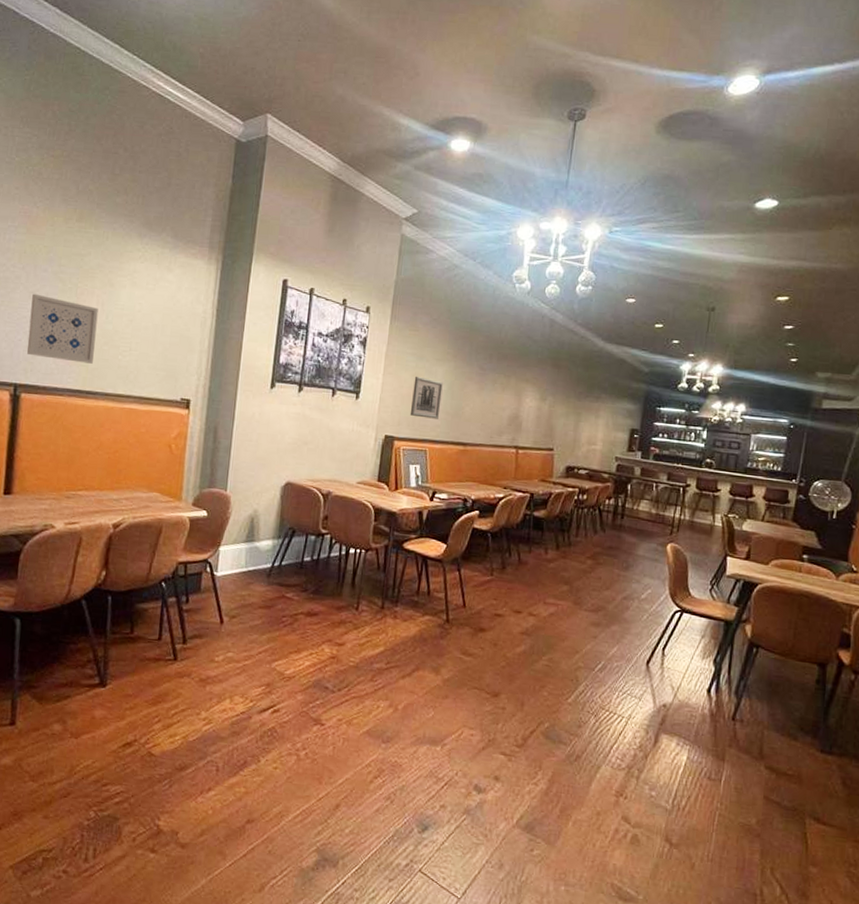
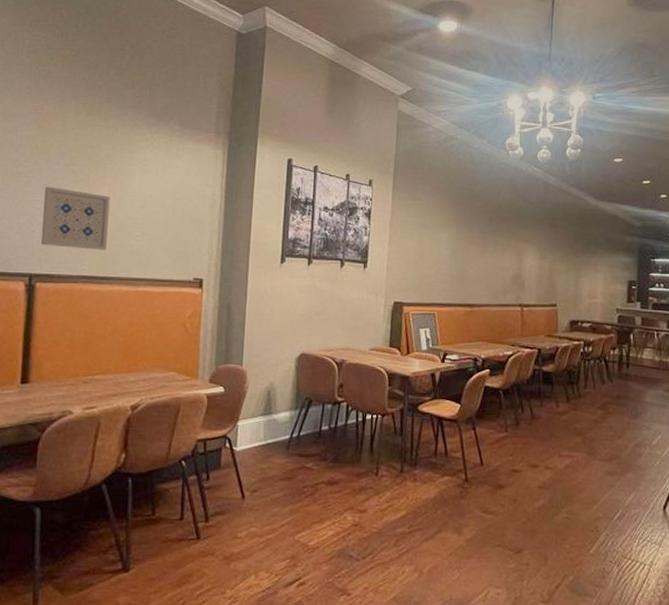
wall art: present [409,376,443,419] -> none [416,243,447,283]

